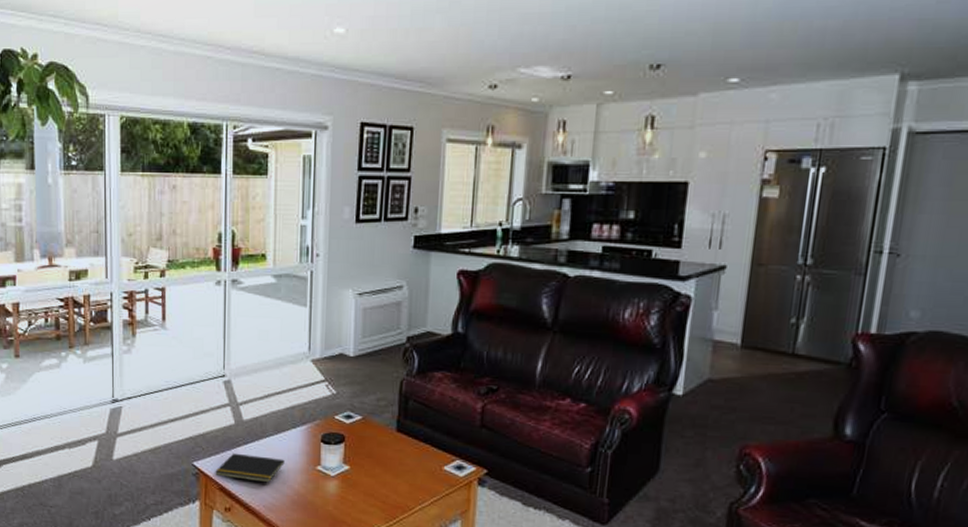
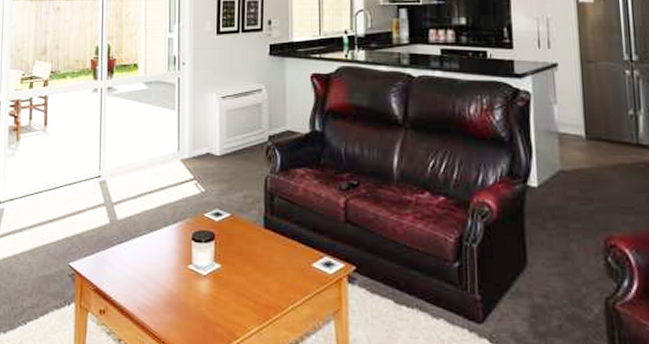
notepad: present [215,452,285,483] -> none [90,252,157,283]

